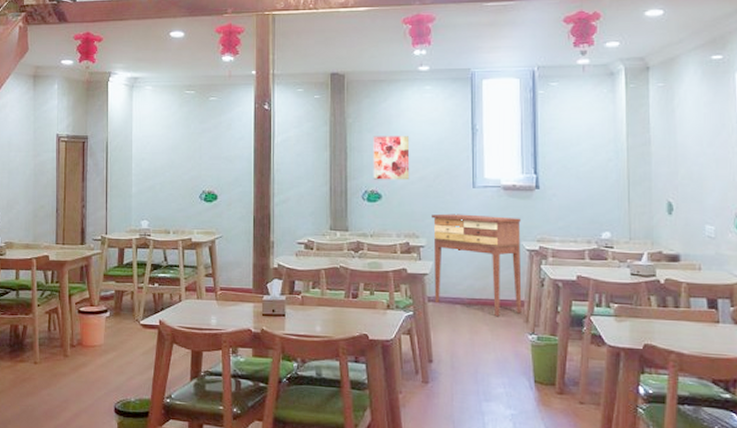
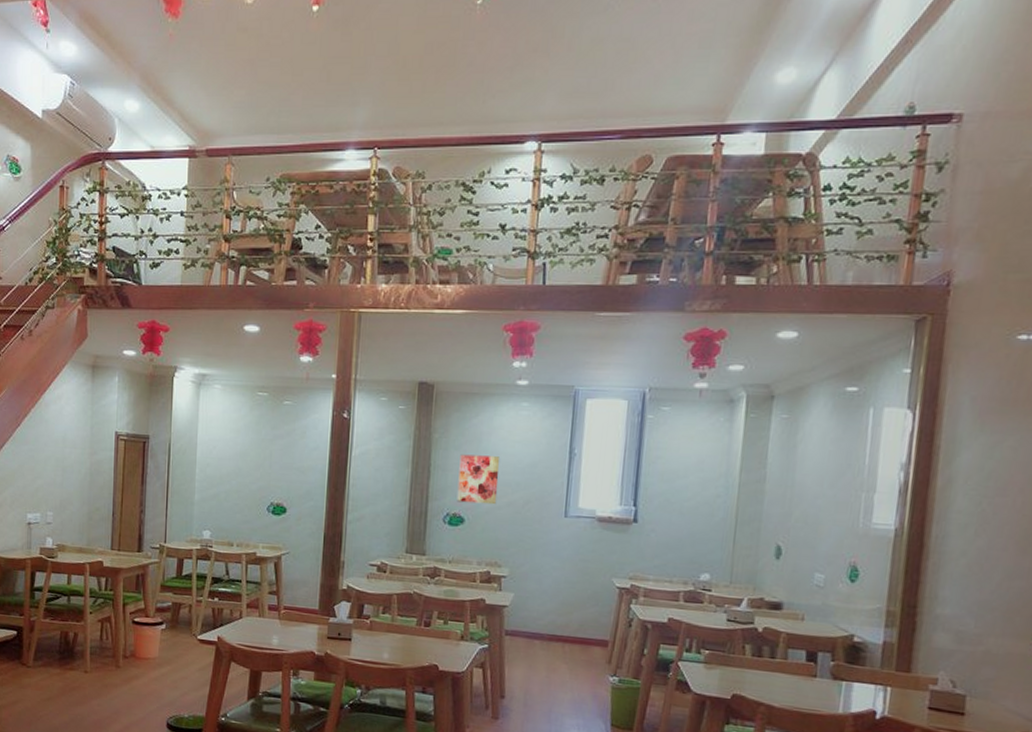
console table: present [432,213,522,317] -> none [512,543,614,656]

